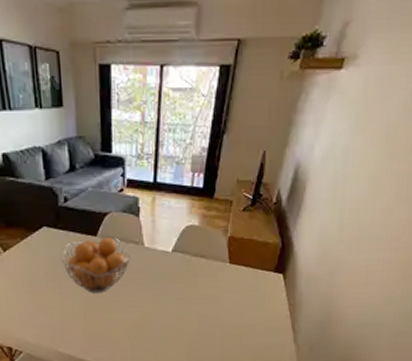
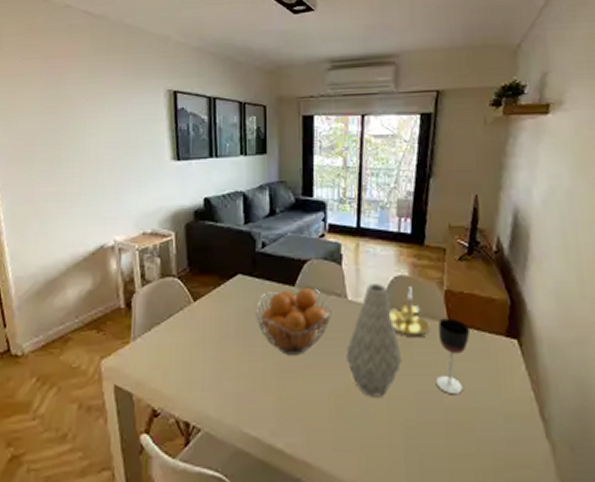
vase: none [142,232,189,321] -> present [345,284,403,397]
candle holder: none [180,234,214,275] -> present [389,287,430,336]
wineglass: none [215,259,246,317] -> present [435,318,471,395]

